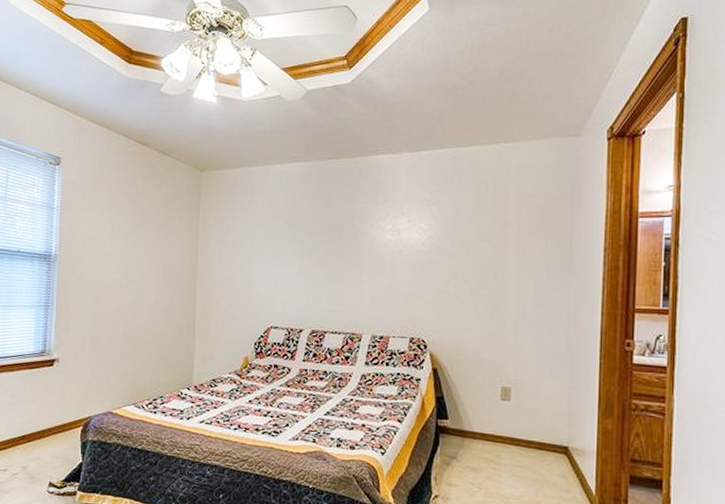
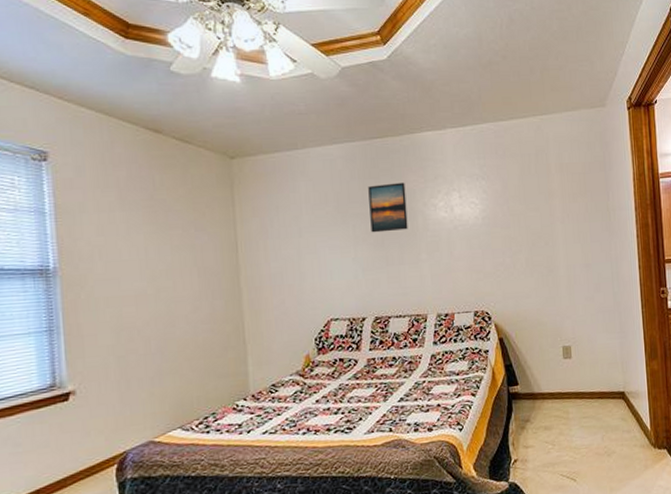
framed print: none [317,203,355,250] -> present [368,182,408,233]

